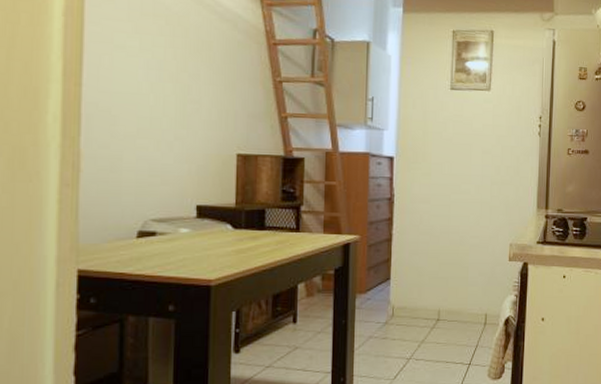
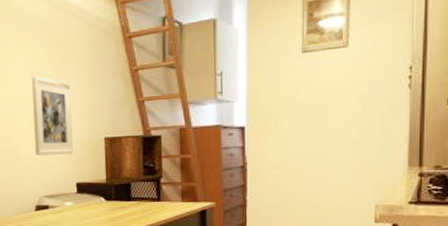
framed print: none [143,70,199,170] -> present [32,76,74,156]

